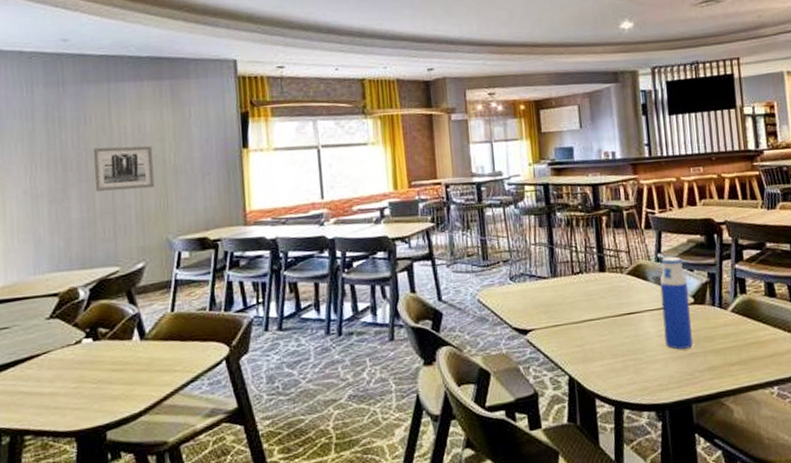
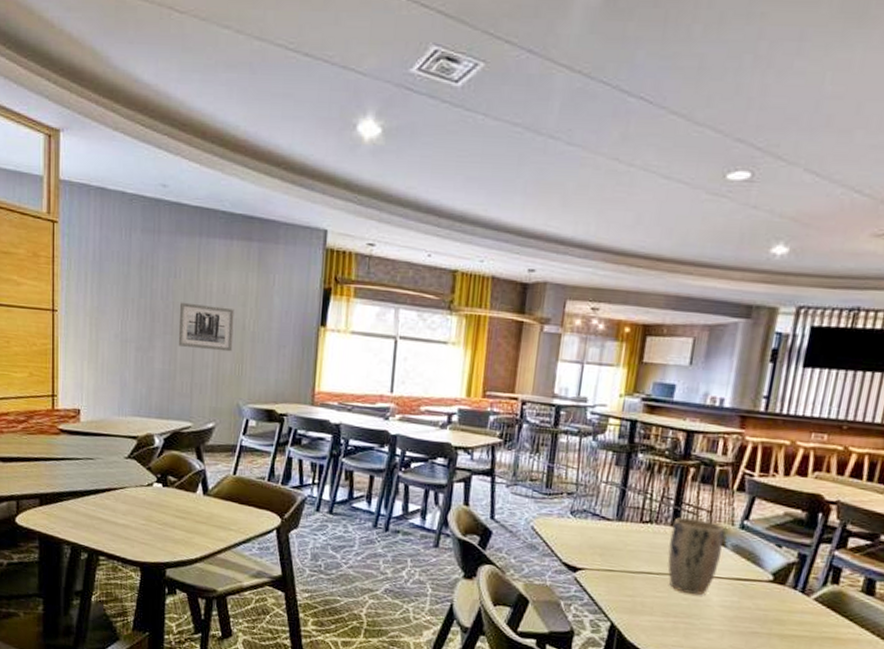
plant pot: none [600,261,647,332] -> present [667,517,726,595]
water bottle: present [659,256,693,350] -> none [726,525,772,626]

